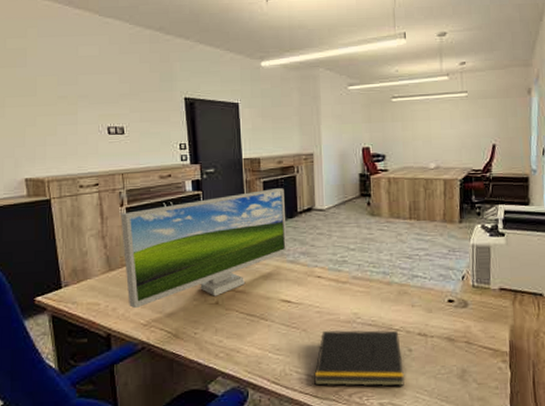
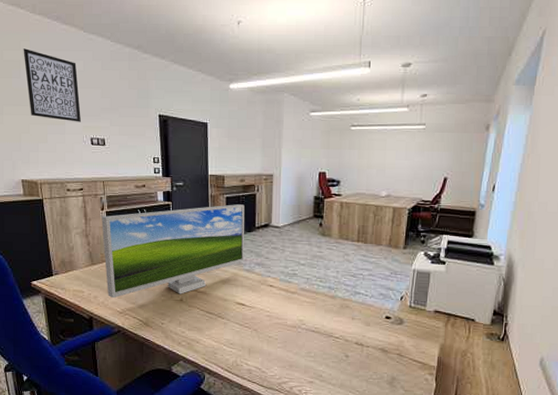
wall art: none [30,35,96,111] -> present [23,48,81,122]
notepad: present [314,329,405,387] -> none [261,332,341,386]

